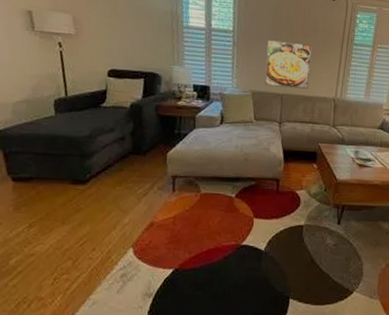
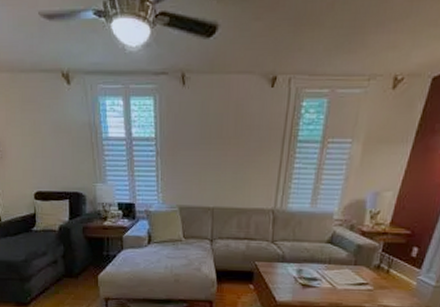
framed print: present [264,40,312,89] -> none [192,145,246,200]

